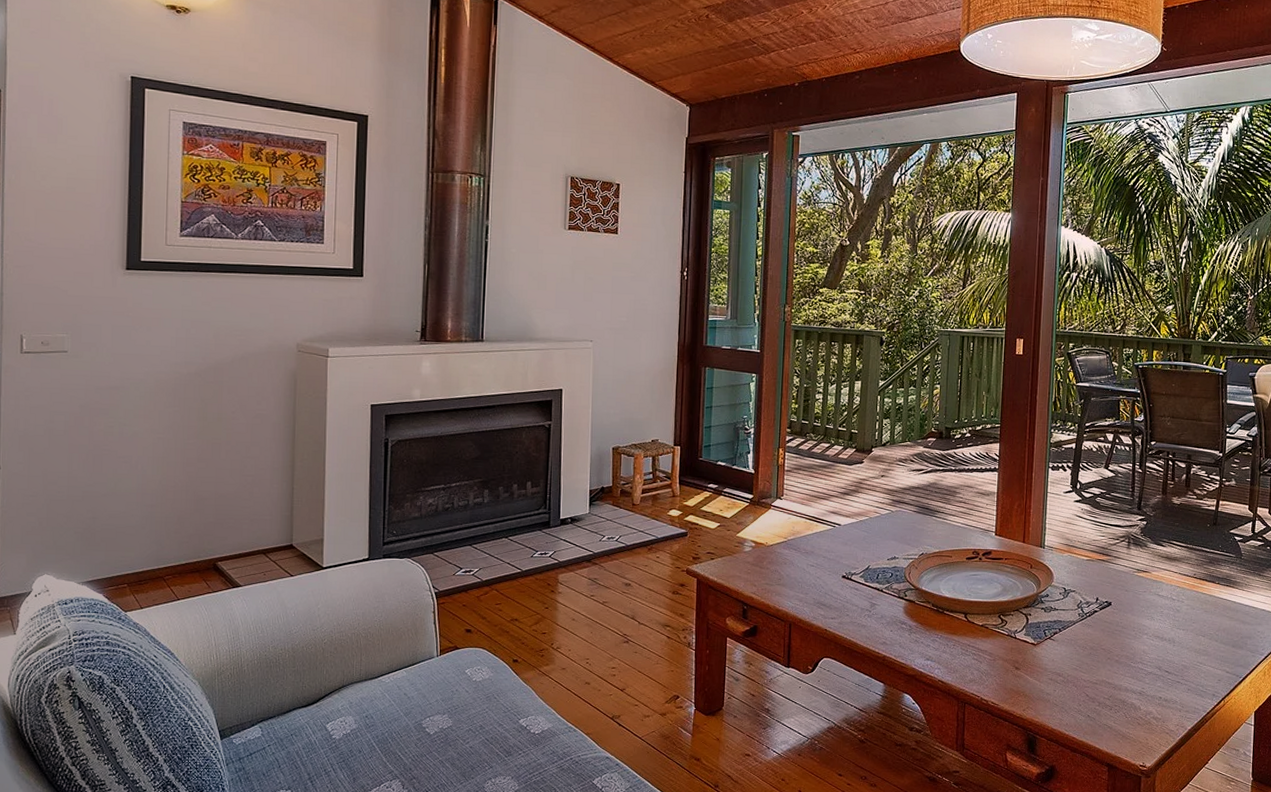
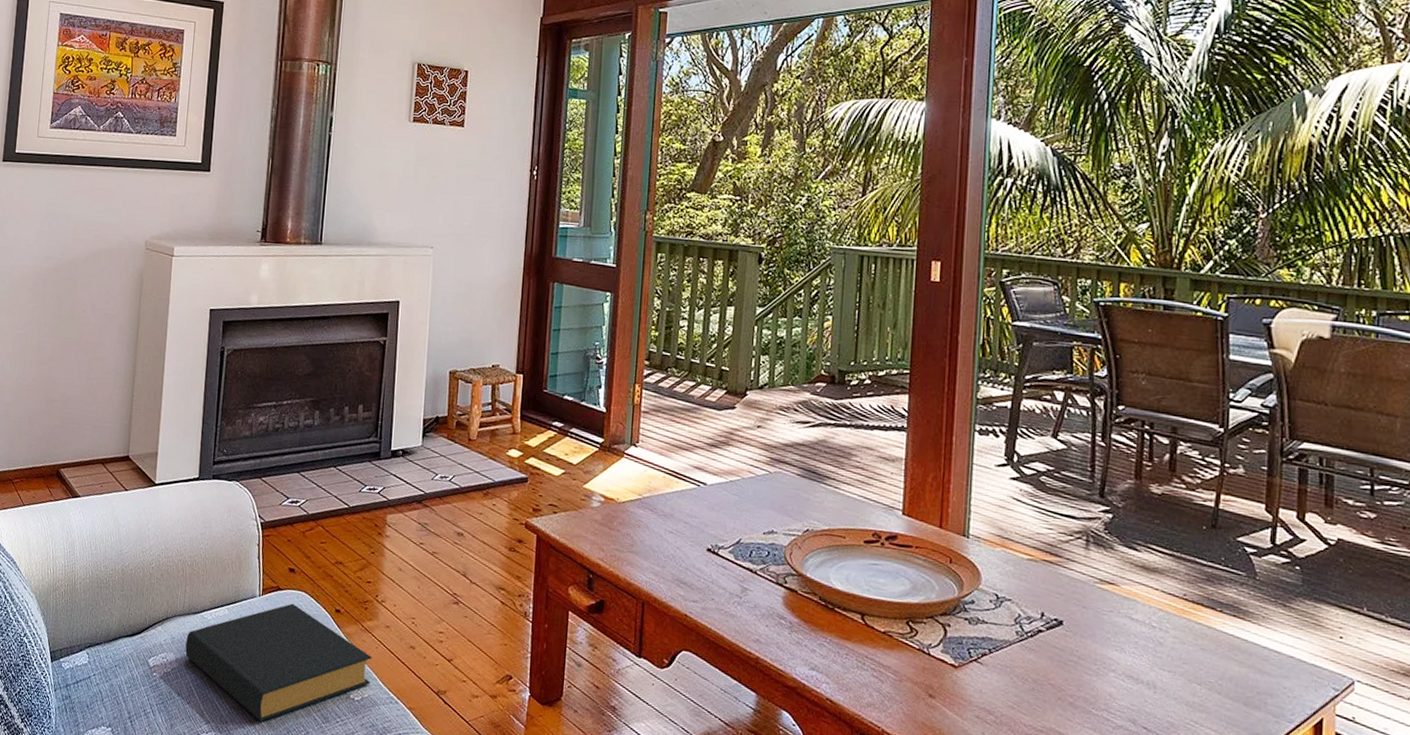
hardback book: none [364,659,551,763] -> present [185,603,373,721]

